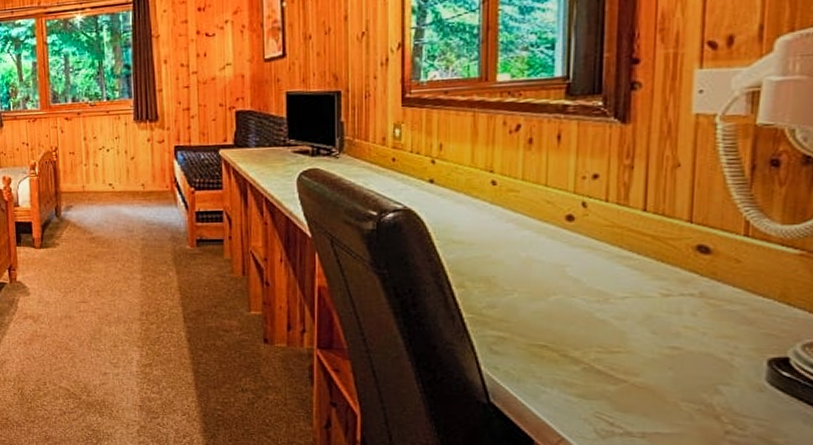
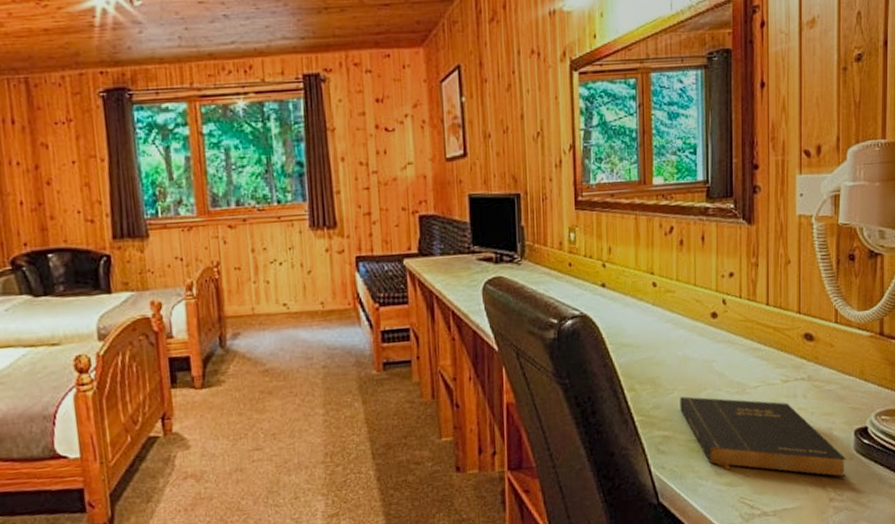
book: none [520,299,755,411] -> present [680,396,847,478]

